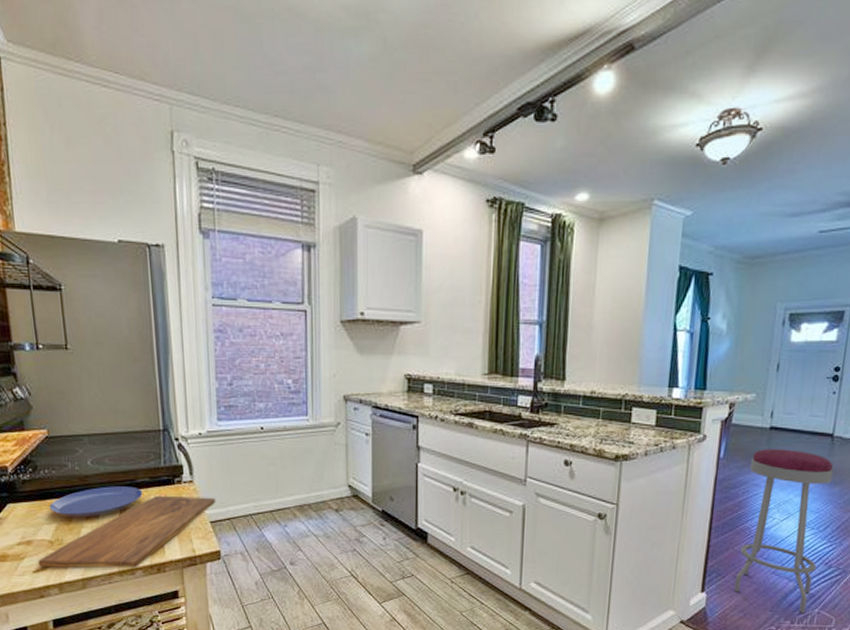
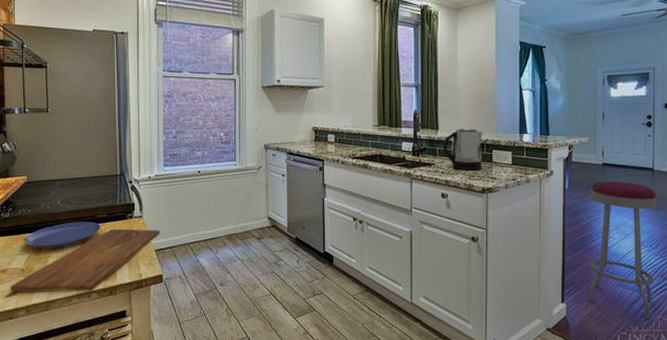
kettle: none [569,378,622,433] -> present [443,127,483,170]

